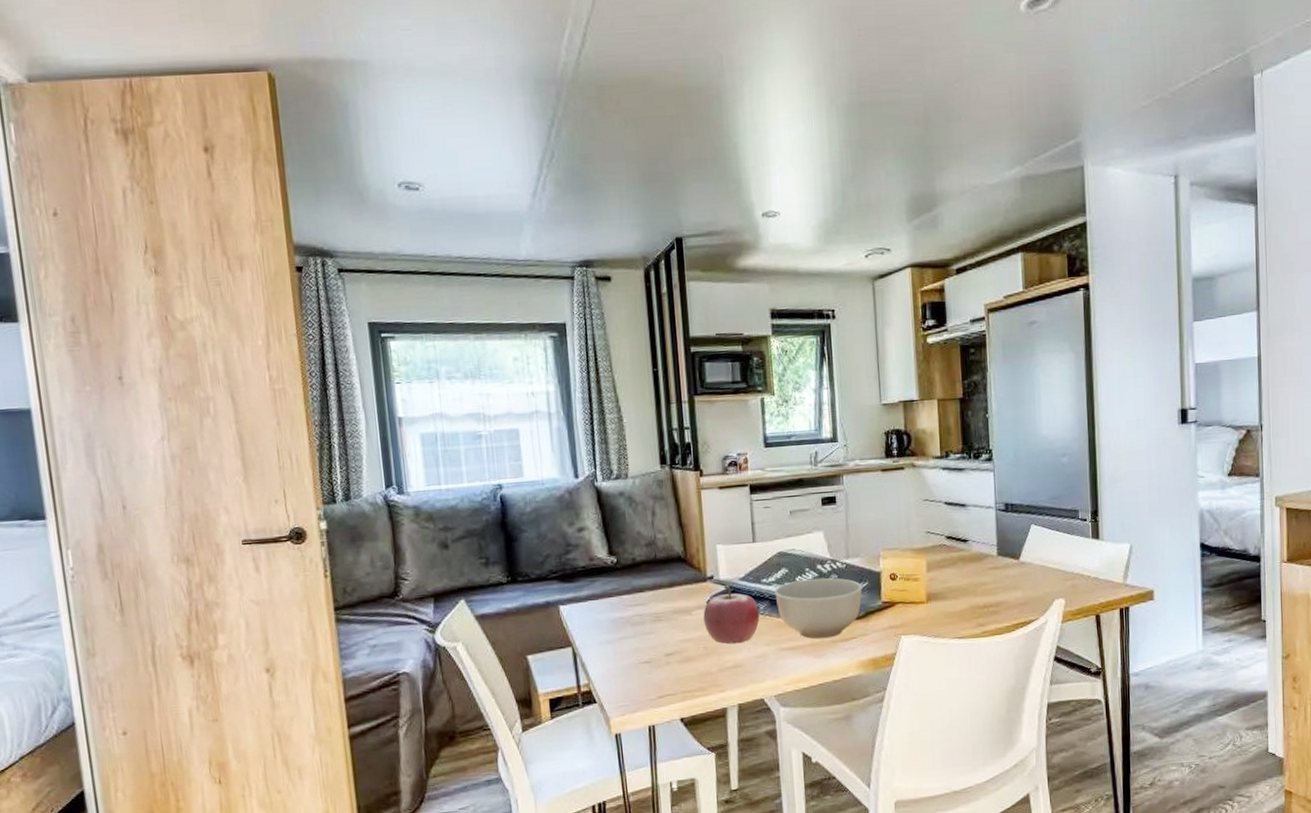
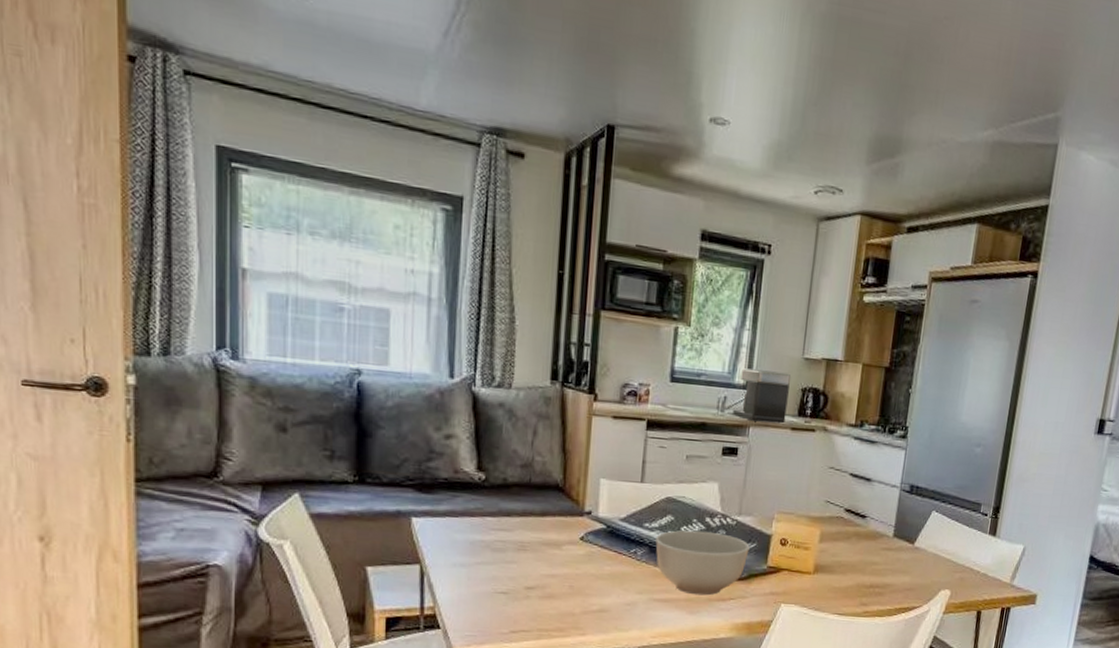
fruit: present [703,585,760,644] -> none [573,524,636,588]
coffee maker: none [825,420,875,470] -> present [733,368,790,424]

